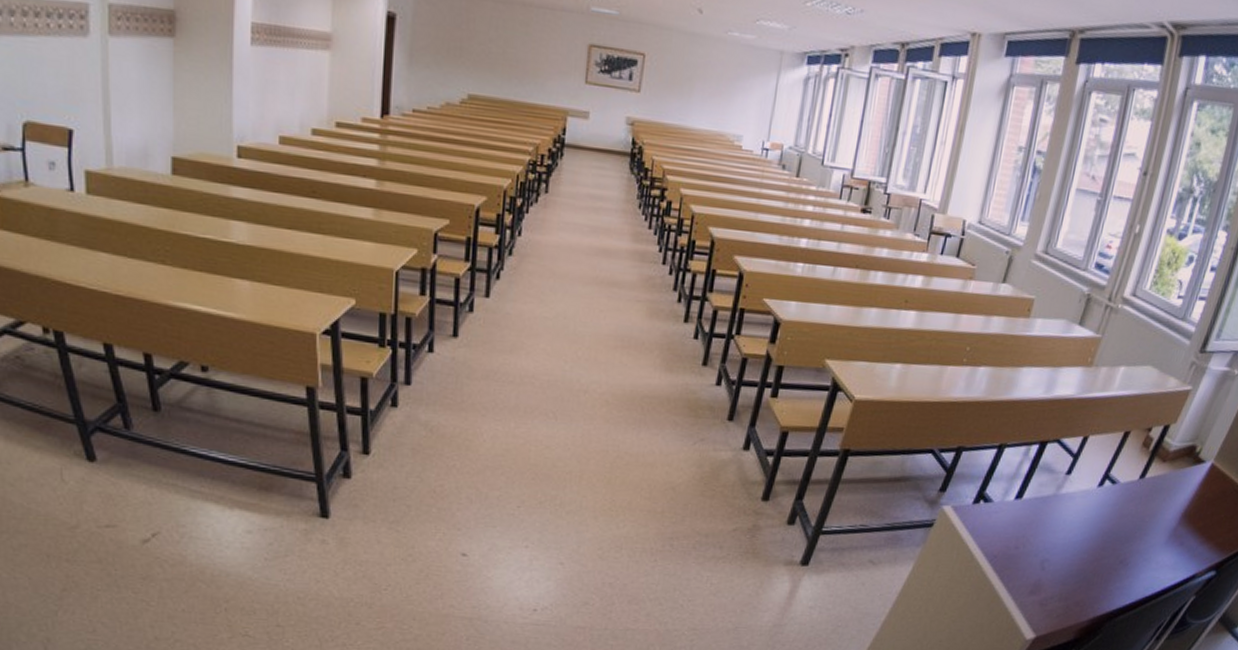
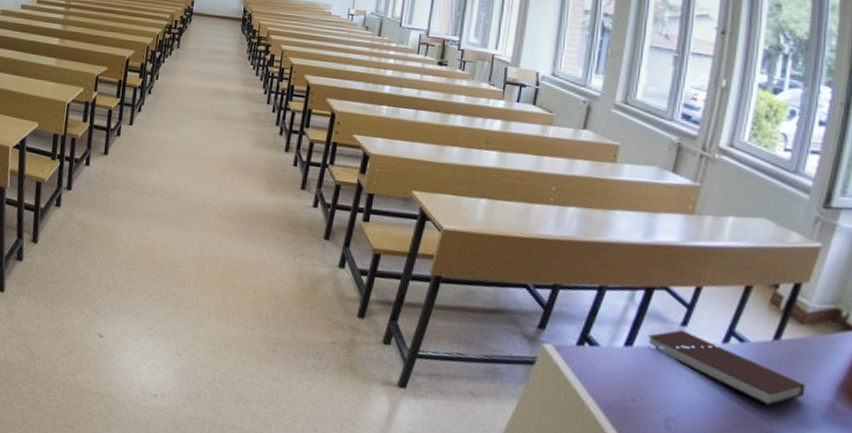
notebook: none [1036,479,1158,538] -> present [648,330,805,407]

